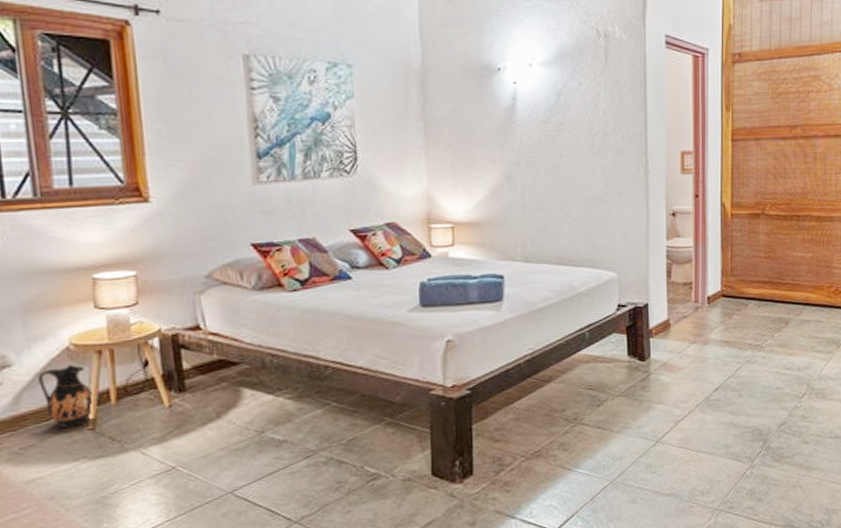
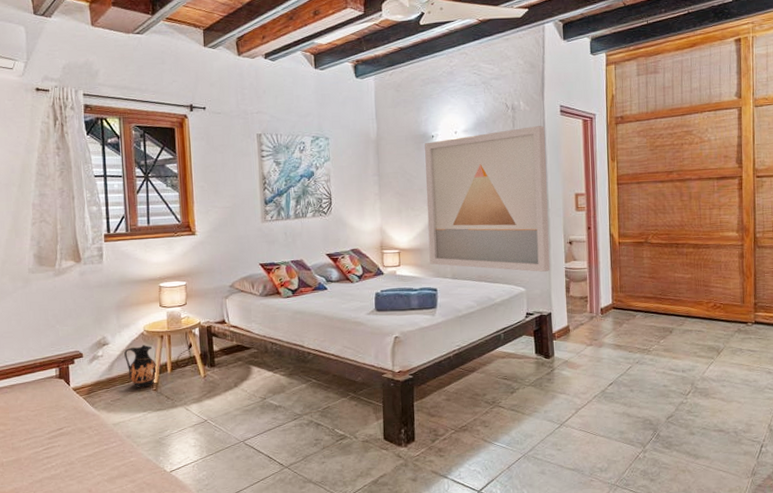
wall art: none [488,60,648,253] -> present [425,125,550,273]

